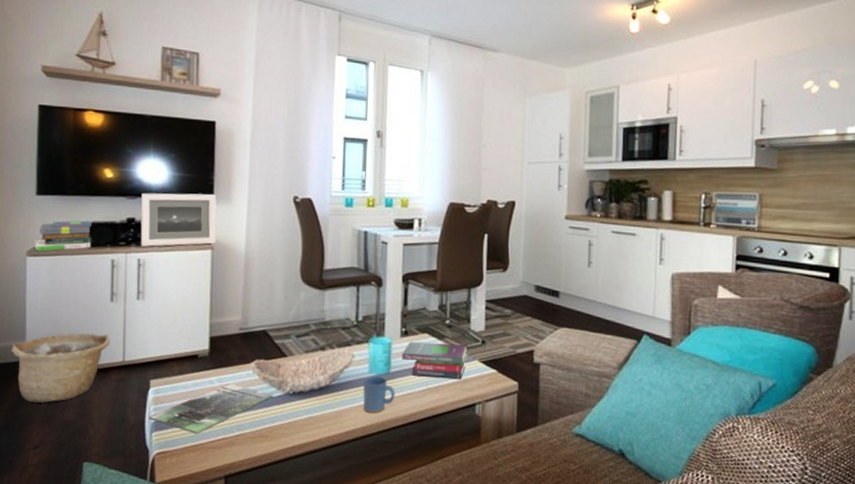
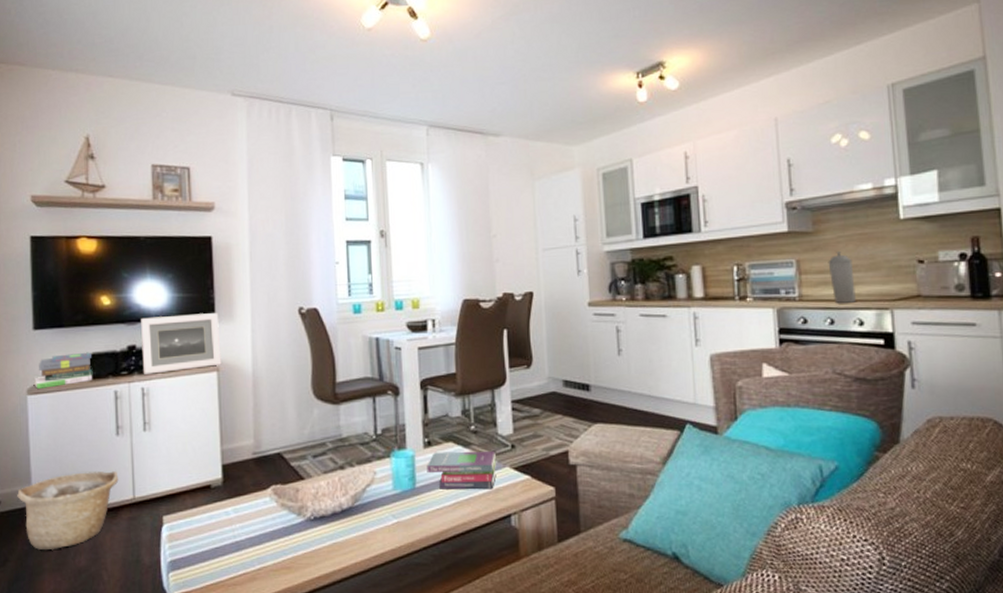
magazine: present [148,383,273,434] -> none [164,513,293,571]
mug: present [363,376,395,413] -> none [388,493,423,534]
canister: none [787,190,810,238] -> present [828,252,856,304]

